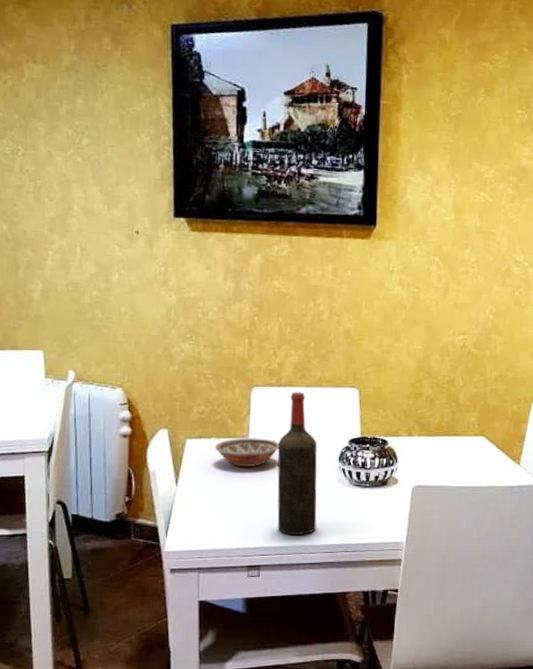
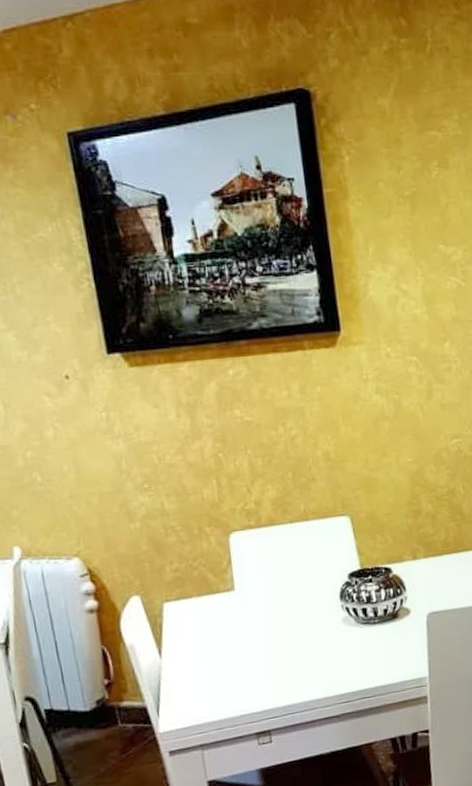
bowl: present [214,437,279,468] -> none [197,588,271,625]
wine bottle: present [277,391,317,536] -> none [268,529,327,691]

